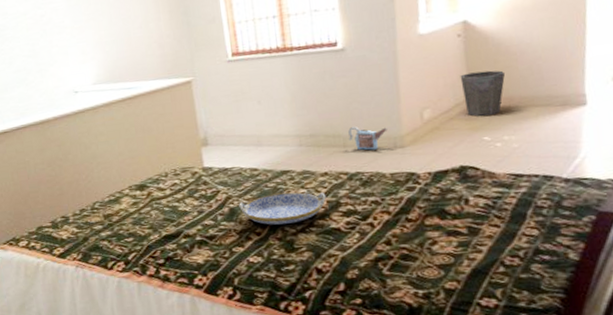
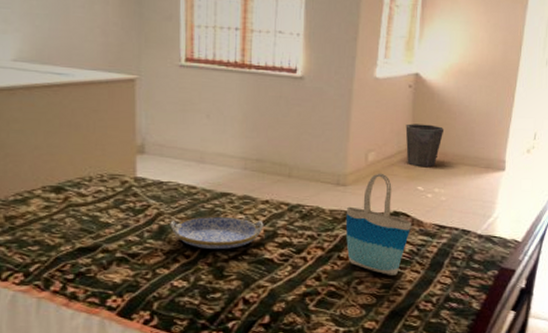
watering can: present [348,126,387,151] -> none [294,158,333,184]
tote bag: none [407,129,483,233] -> present [345,173,412,275]

